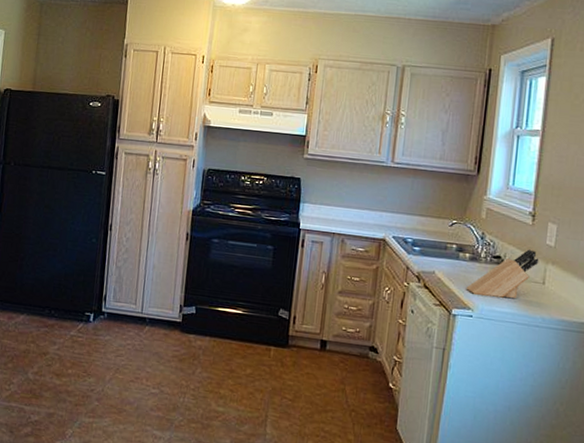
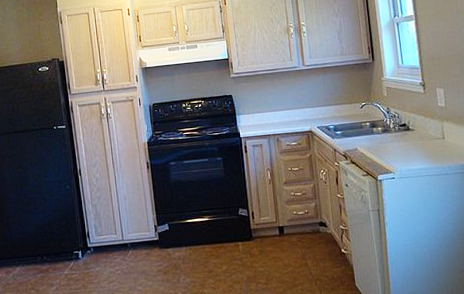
knife block: present [466,249,539,299] -> none [384,113,436,160]

